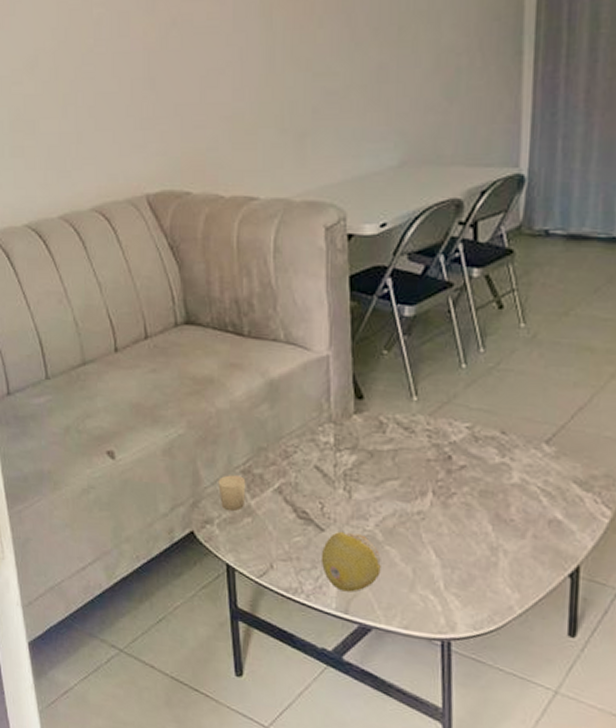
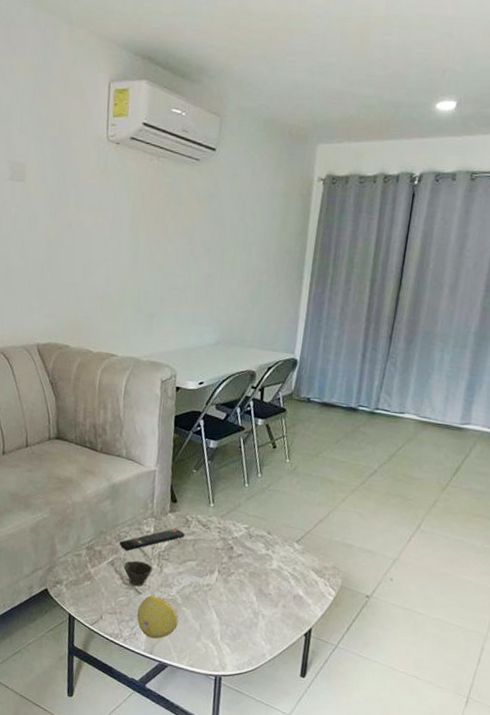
candle: present [218,475,246,512] -> none [68,549,89,577]
remote control: none [287,436,380,472] -> present [119,528,185,551]
cup: none [296,484,338,521] -> present [124,560,153,587]

